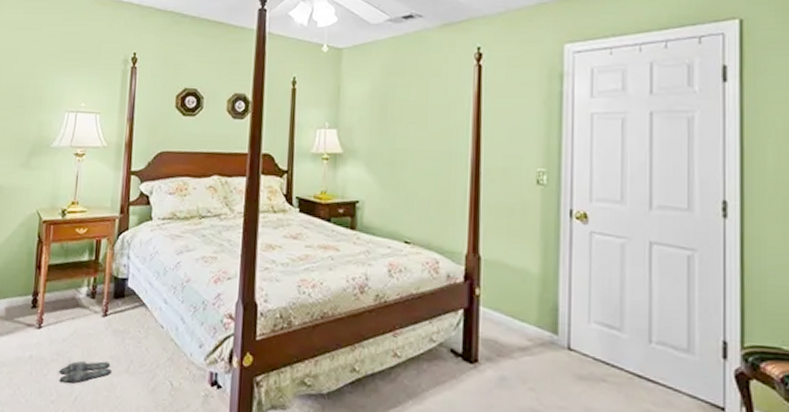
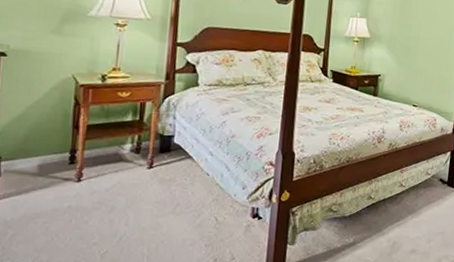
slippers: present [59,360,112,384] -> none [102,206,158,227]

